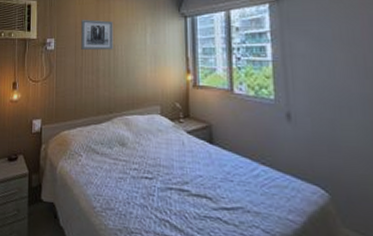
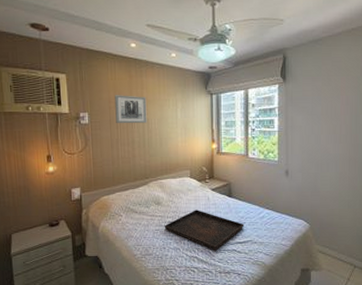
serving tray: none [129,156,232,216] -> present [164,210,244,251]

